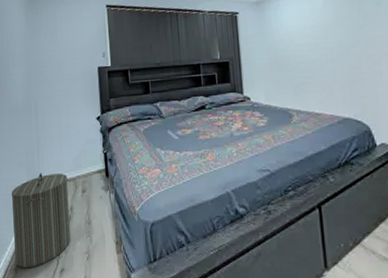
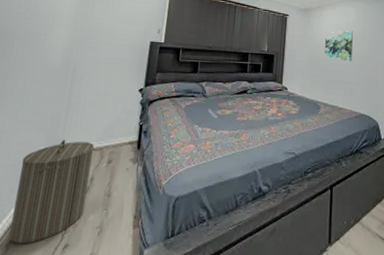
wall art: none [287,18,325,59] -> present [324,30,353,62]

